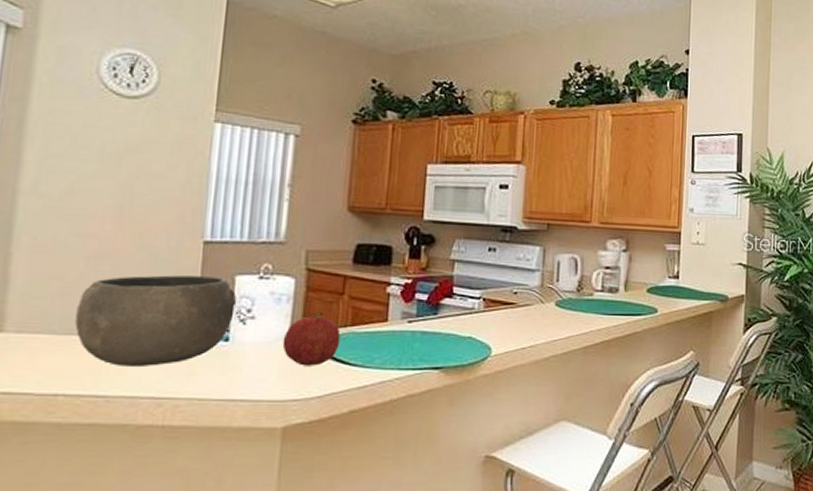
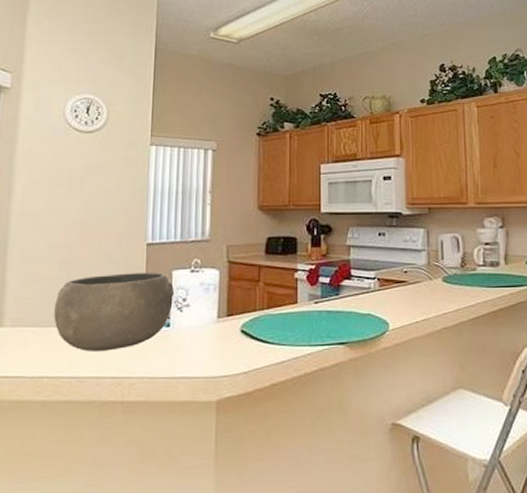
fruit: present [282,312,341,366] -> none [212,298,259,346]

